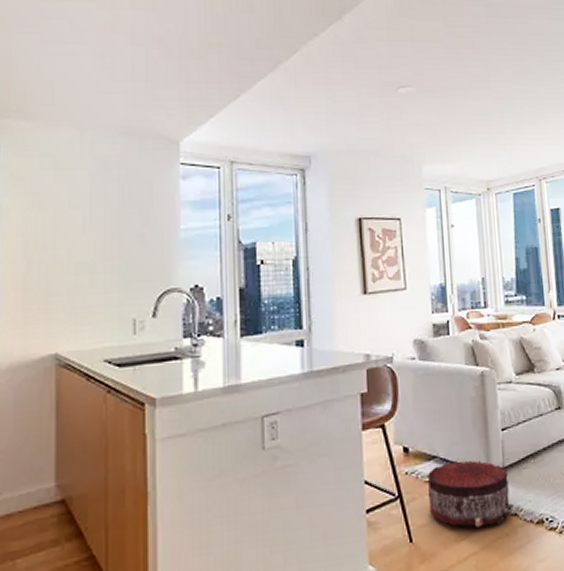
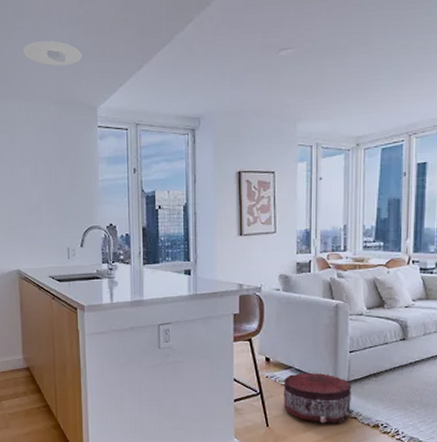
recessed light: none [80,60,162,90] -> present [23,41,83,66]

